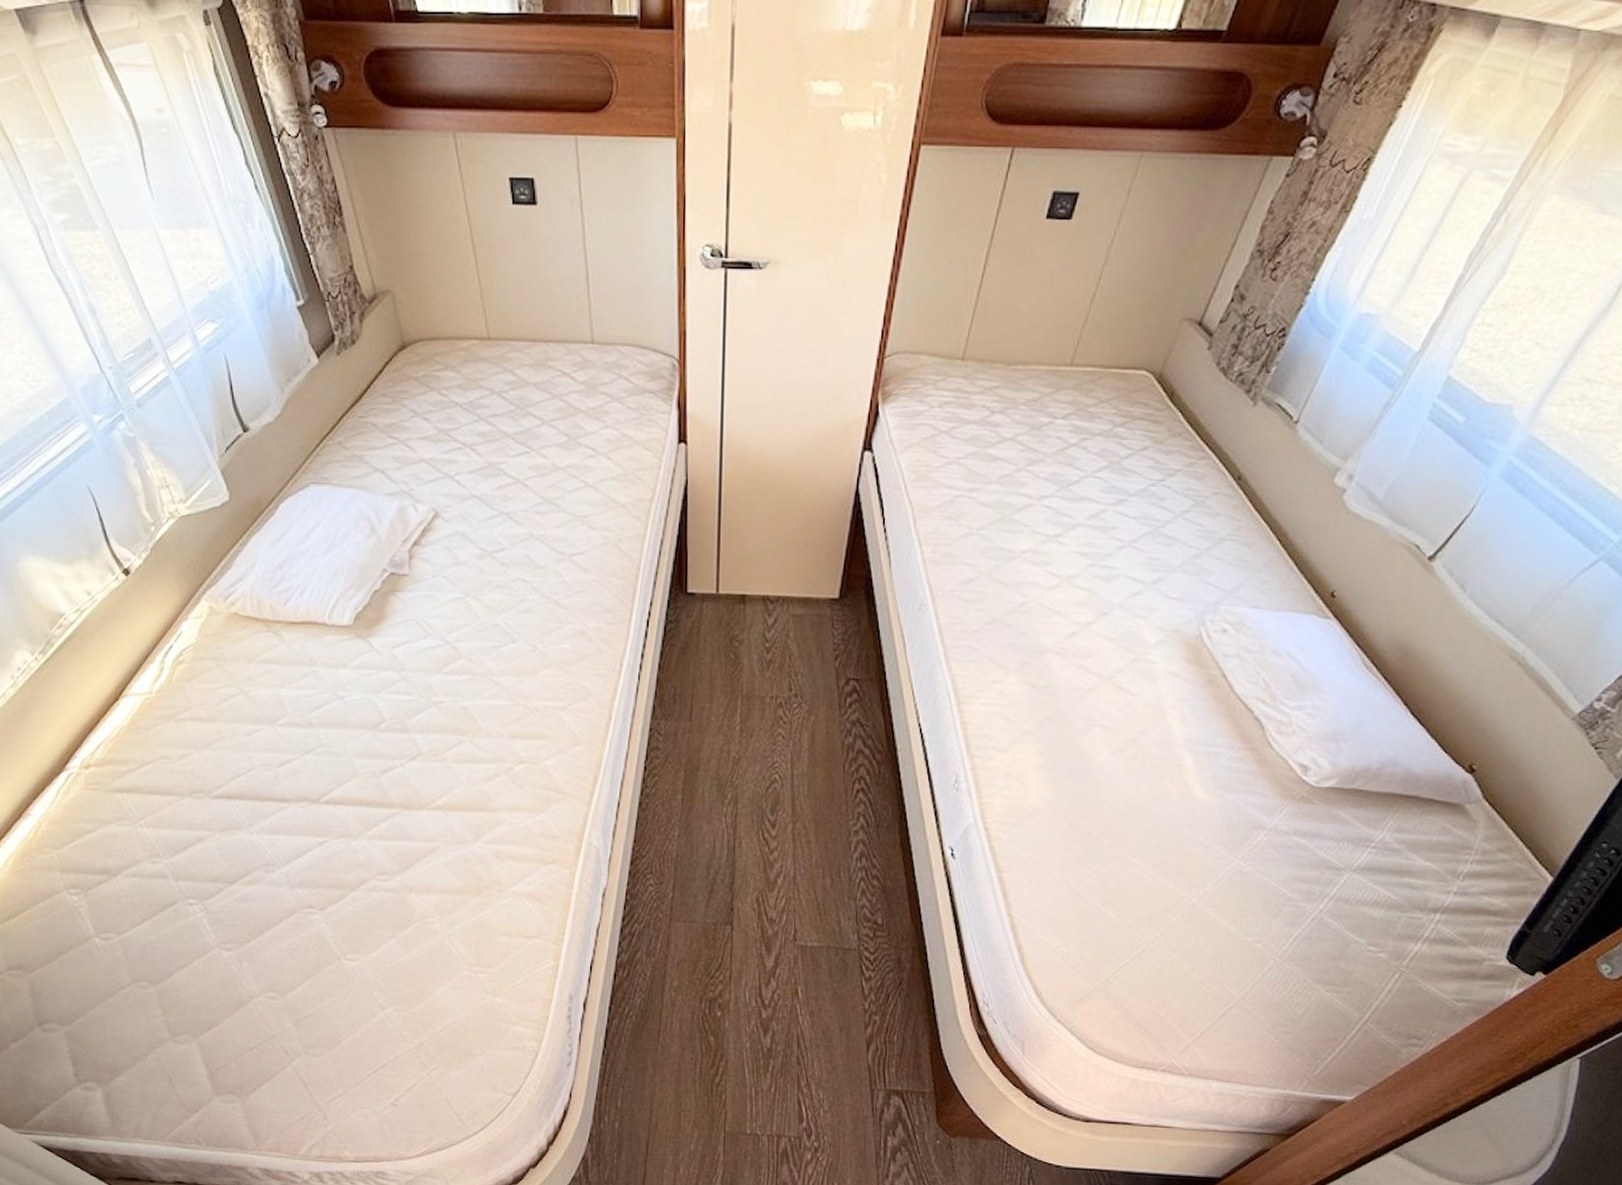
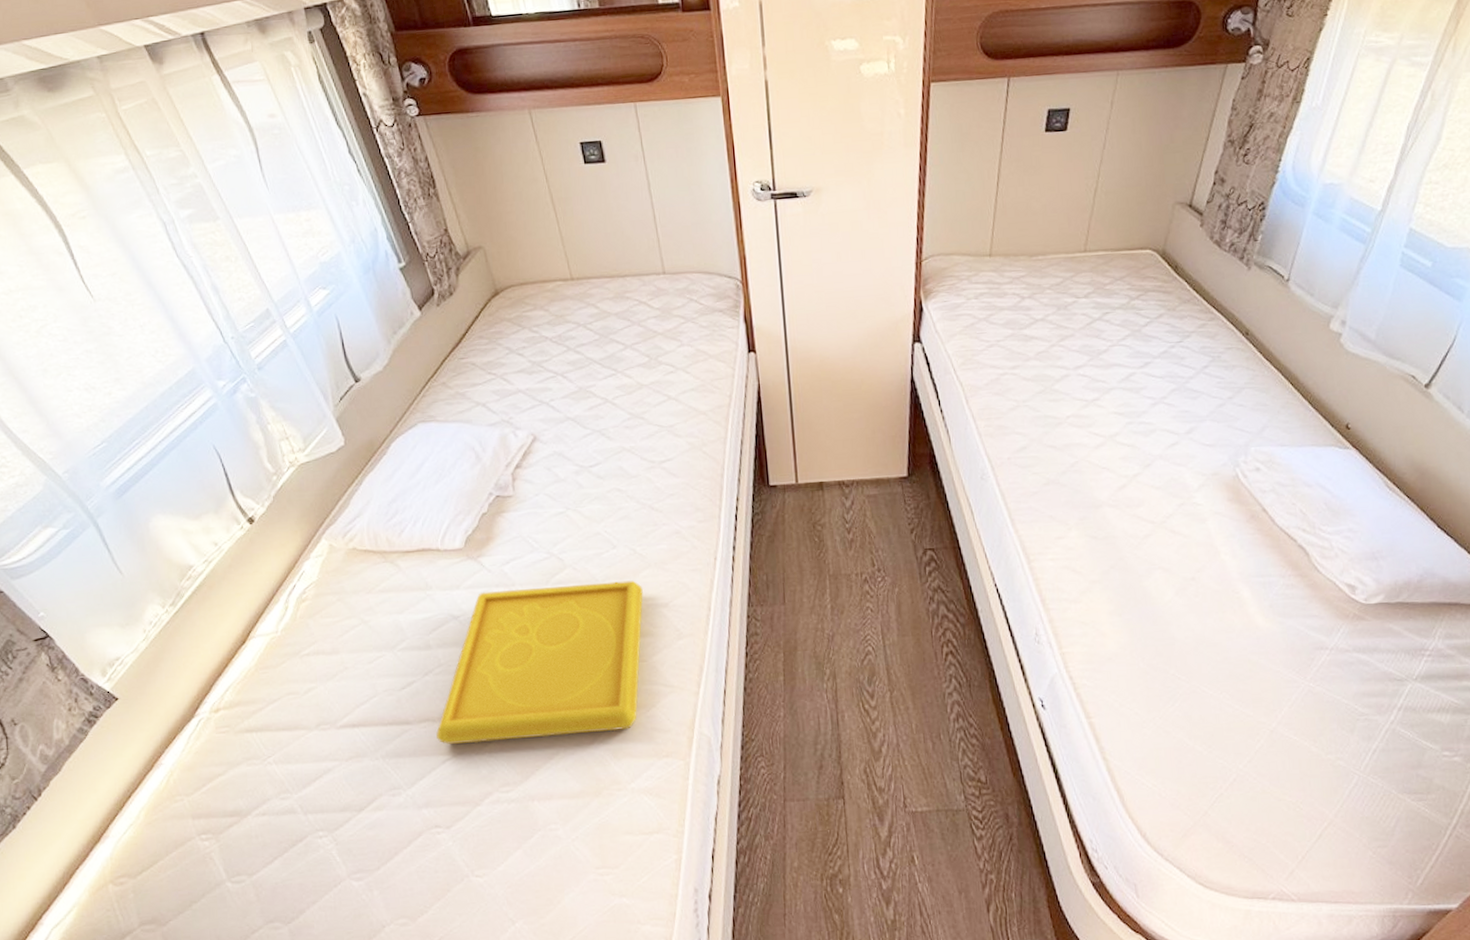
serving tray: none [314,673,541,832] -> present [436,580,643,744]

